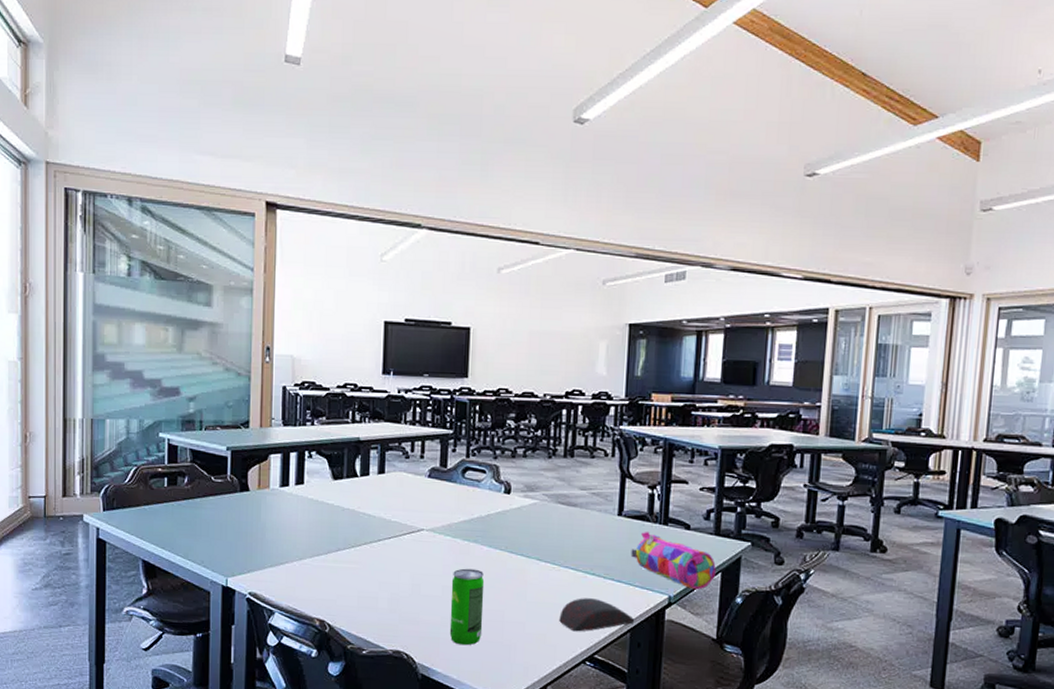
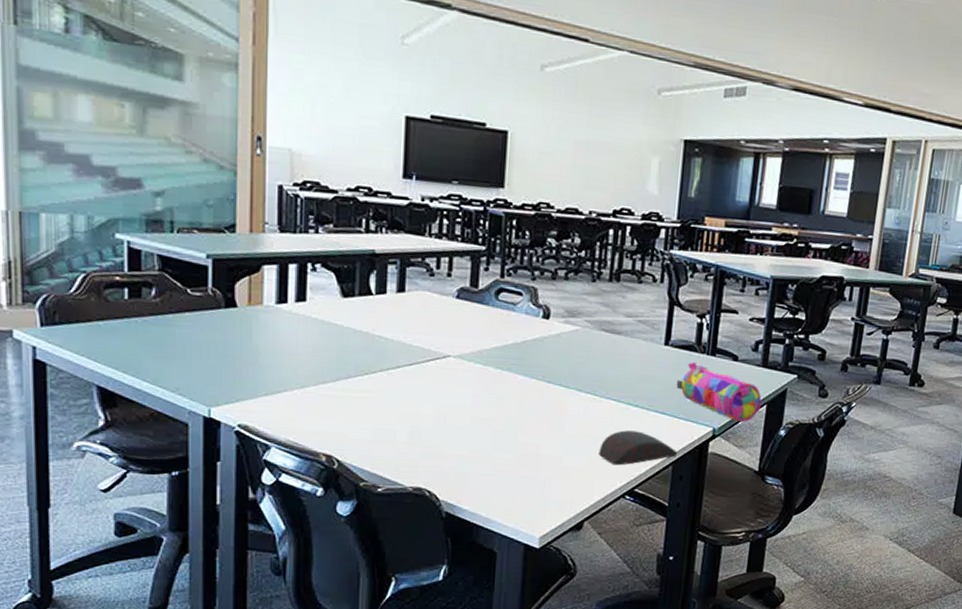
beverage can: present [449,568,485,646] -> none [478,398,519,481]

